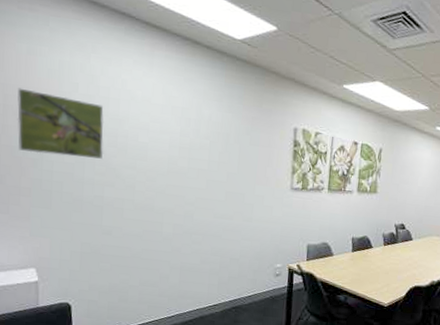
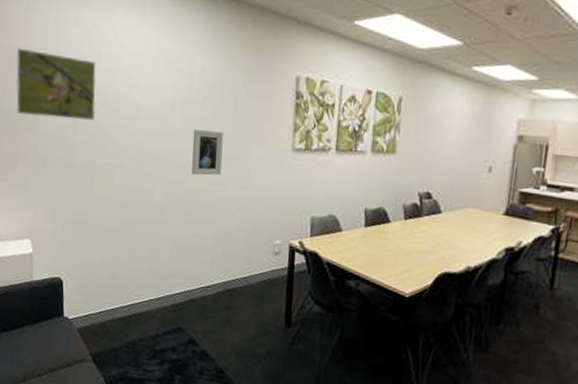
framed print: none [199,170,229,210] -> present [191,130,224,176]

